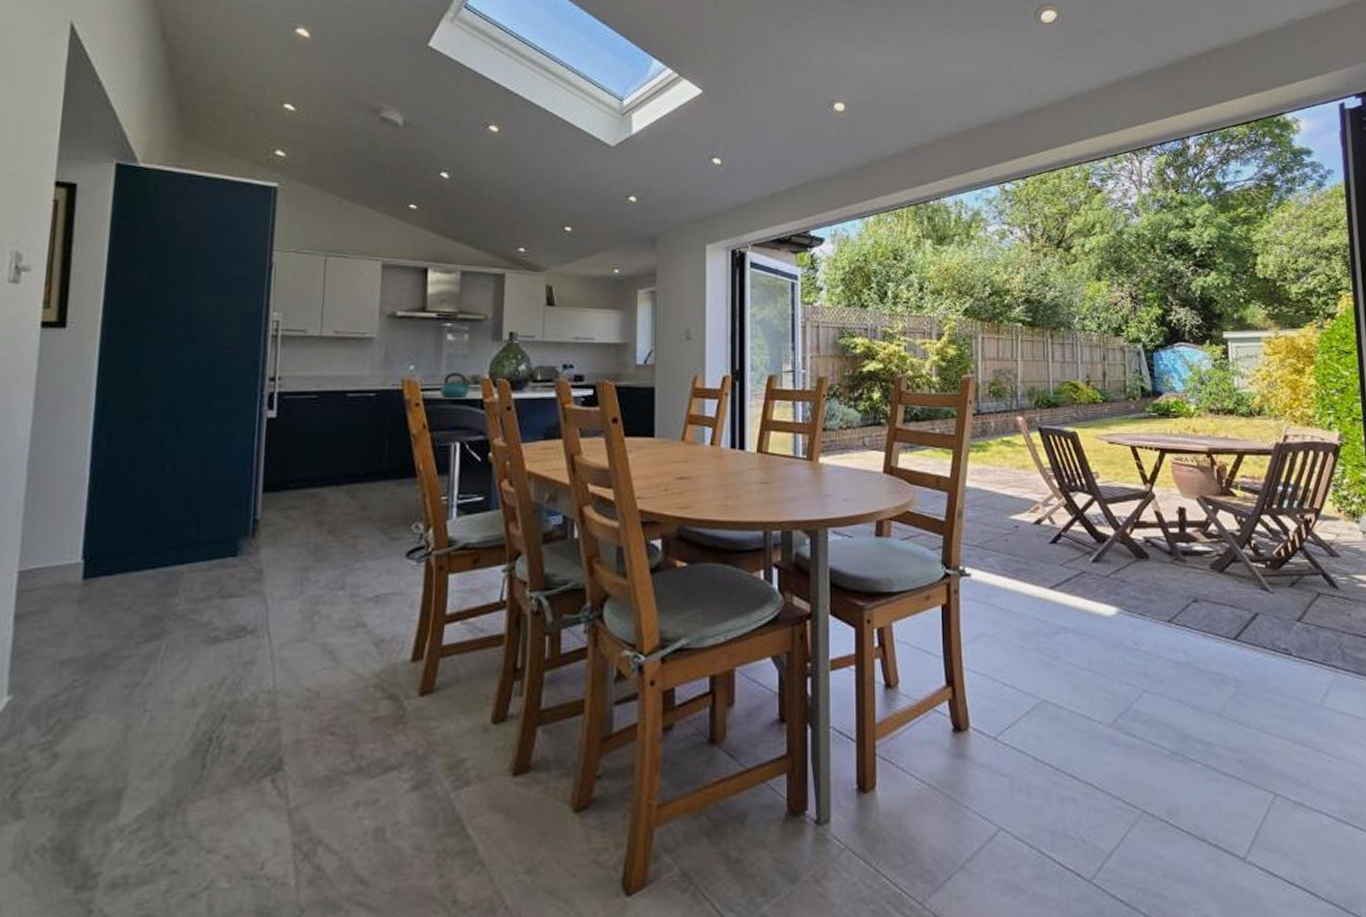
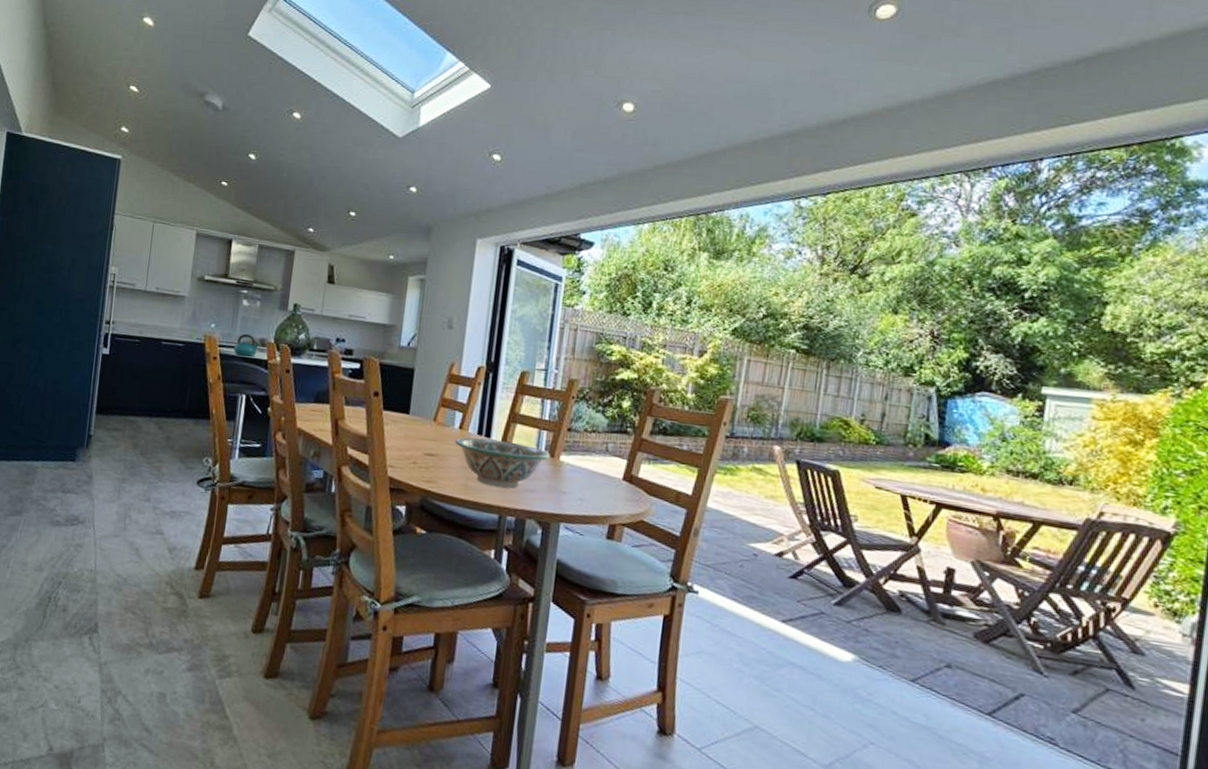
decorative bowl: none [707,451,809,501] -> present [455,437,551,489]

